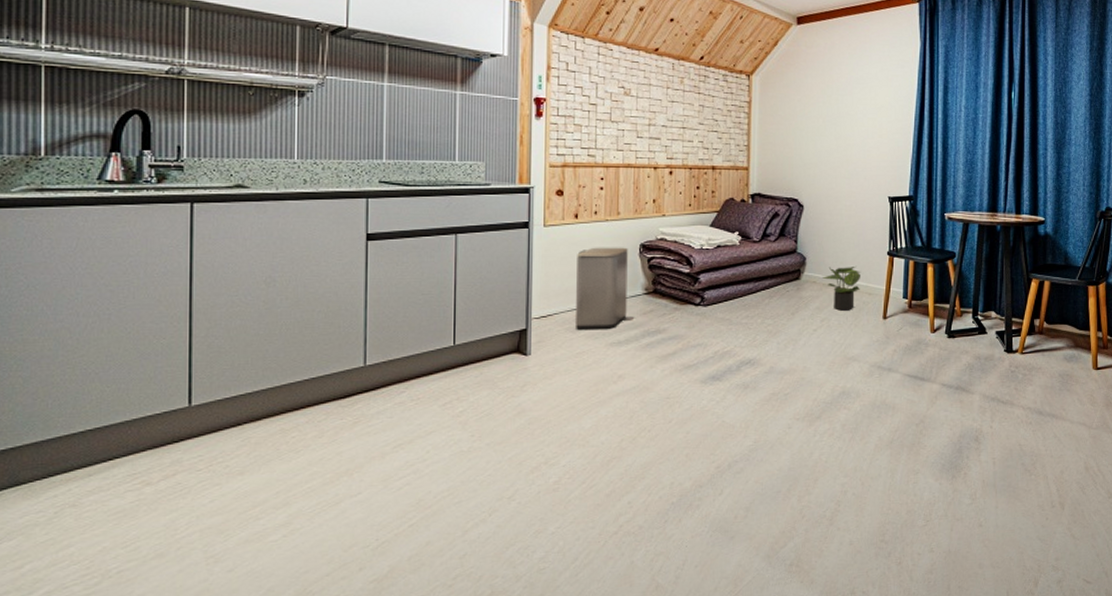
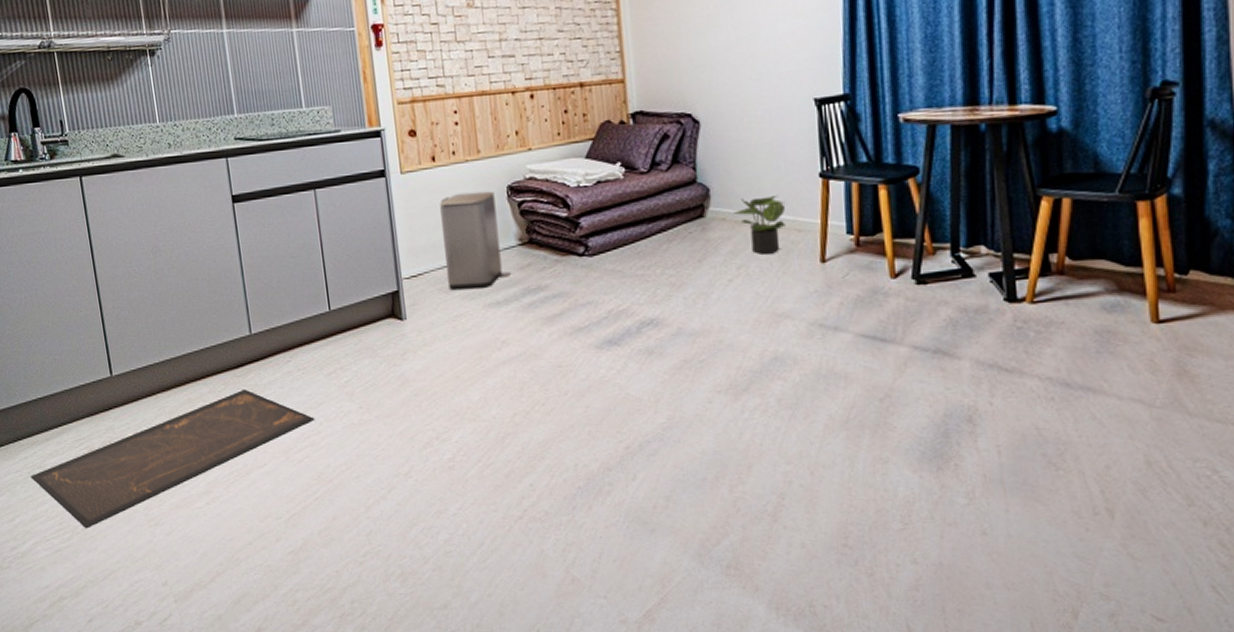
doormat: none [57,418,422,570] -> present [30,389,315,527]

